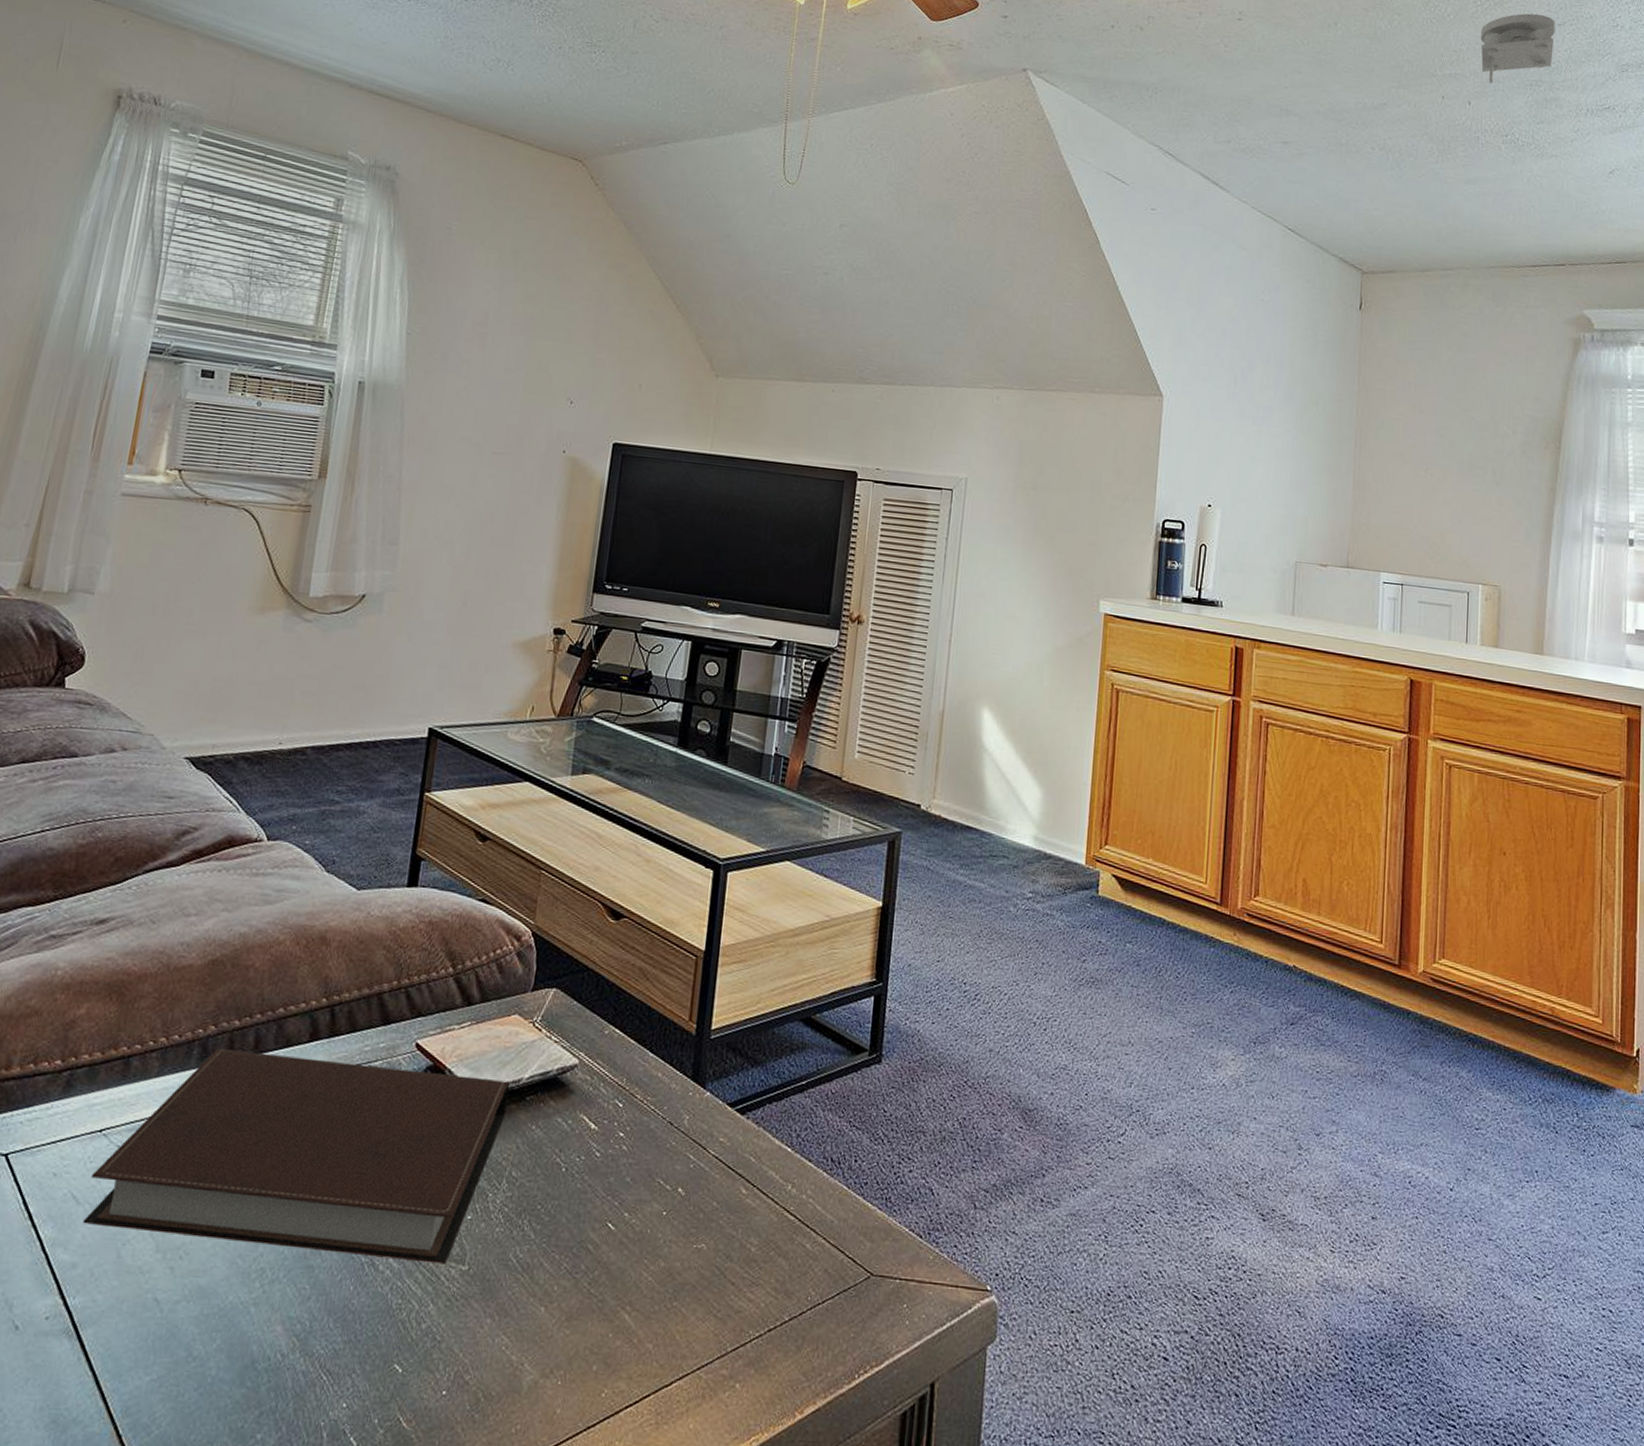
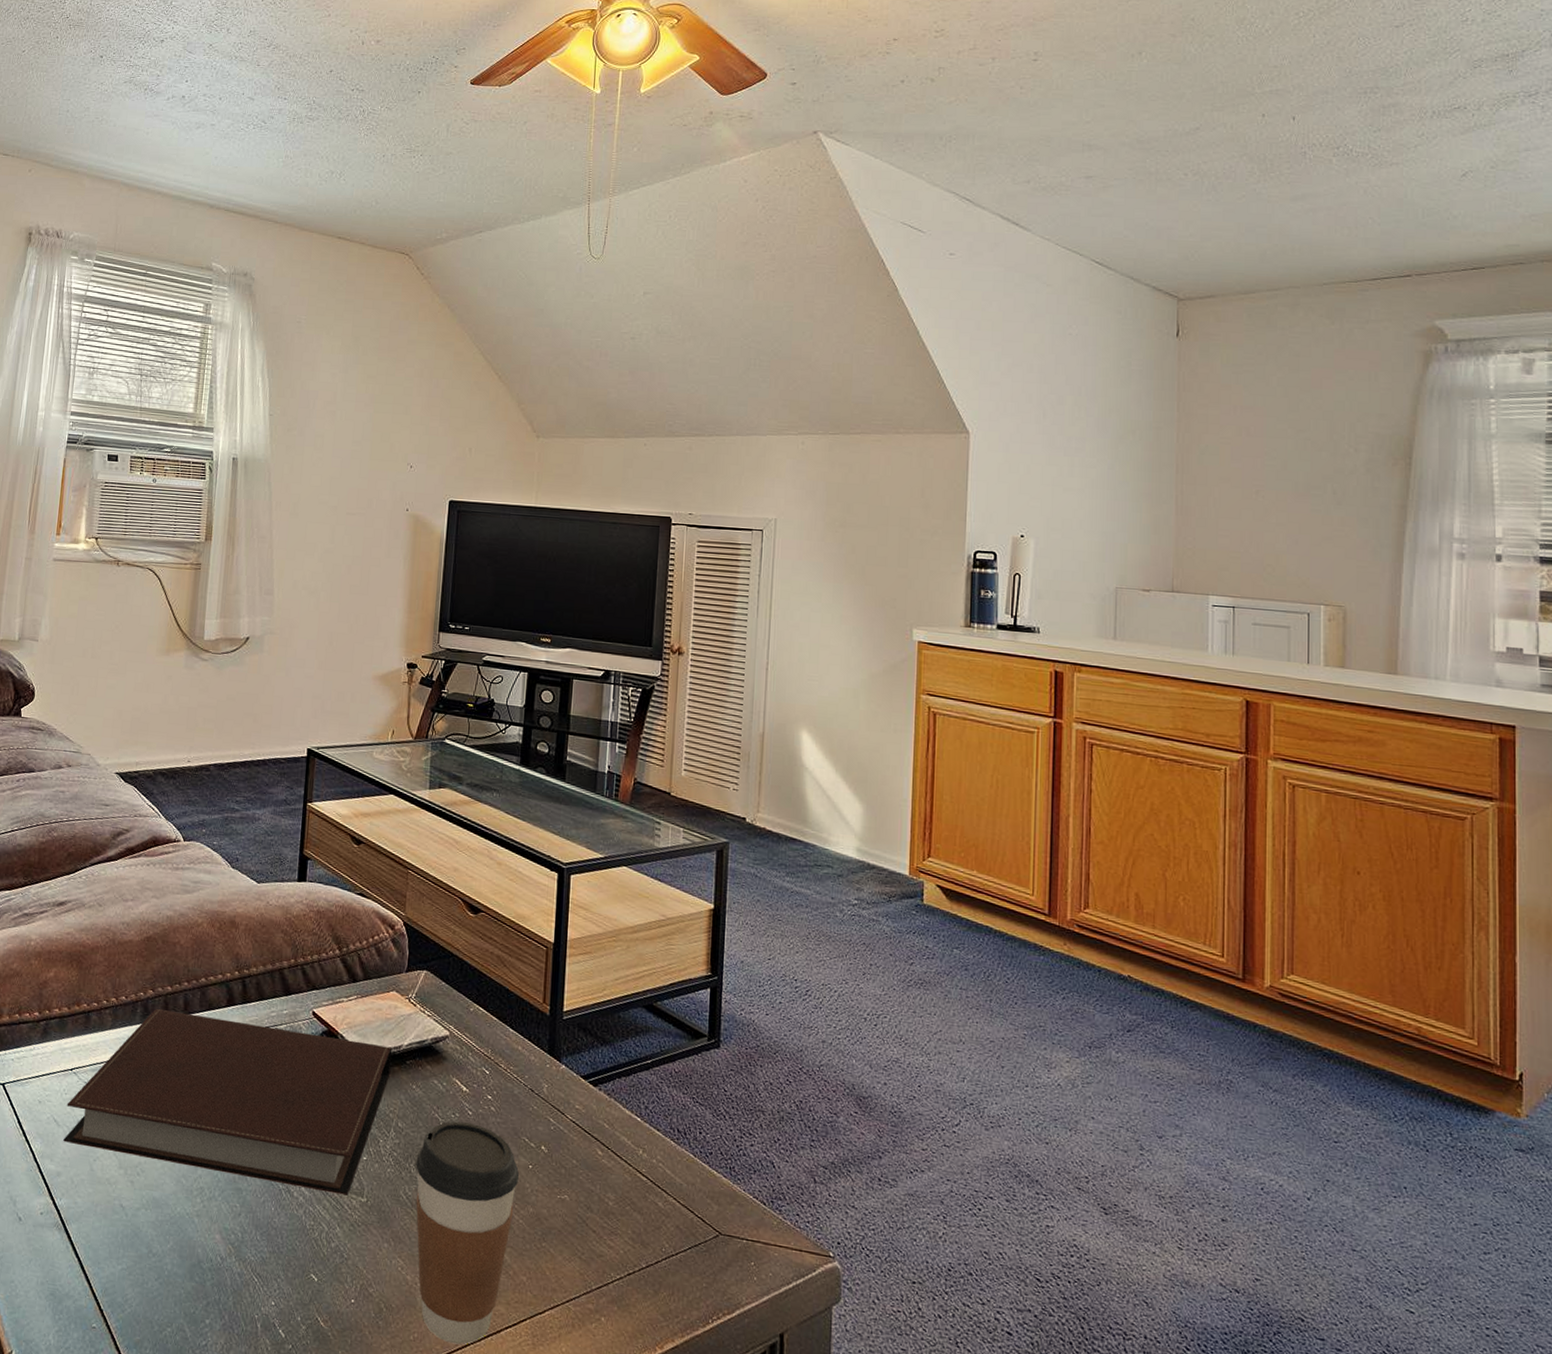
coffee cup: none [525,1165,652,1434] -> present [416,1121,520,1345]
smoke detector: present [1481,13,1555,83] -> none [1305,18,1392,95]

